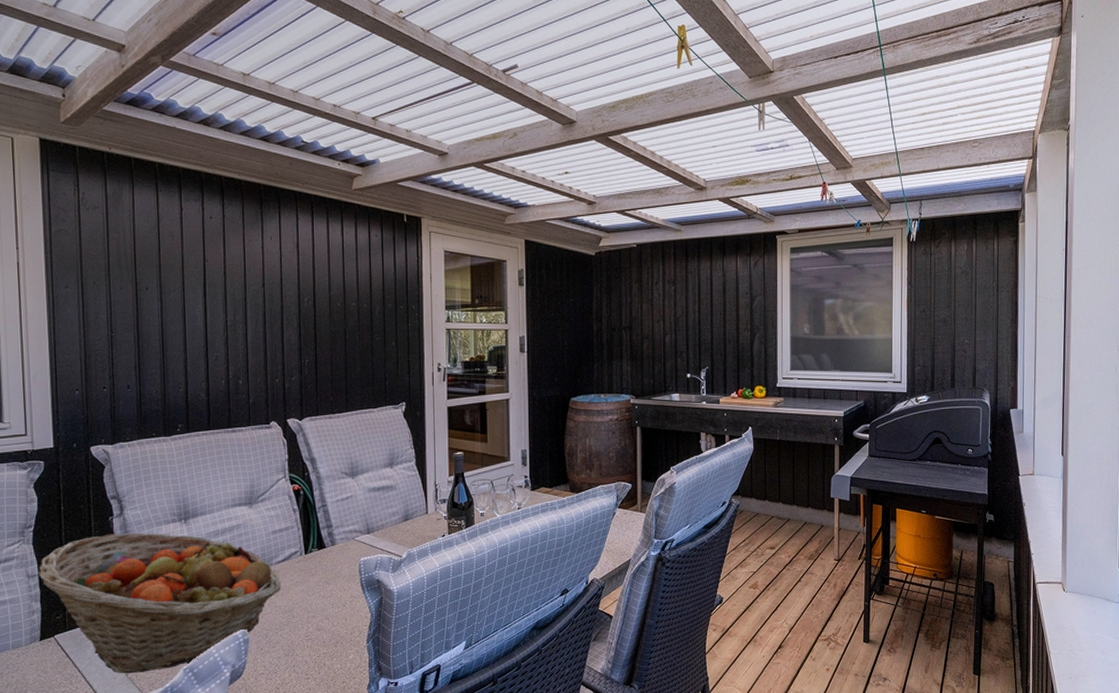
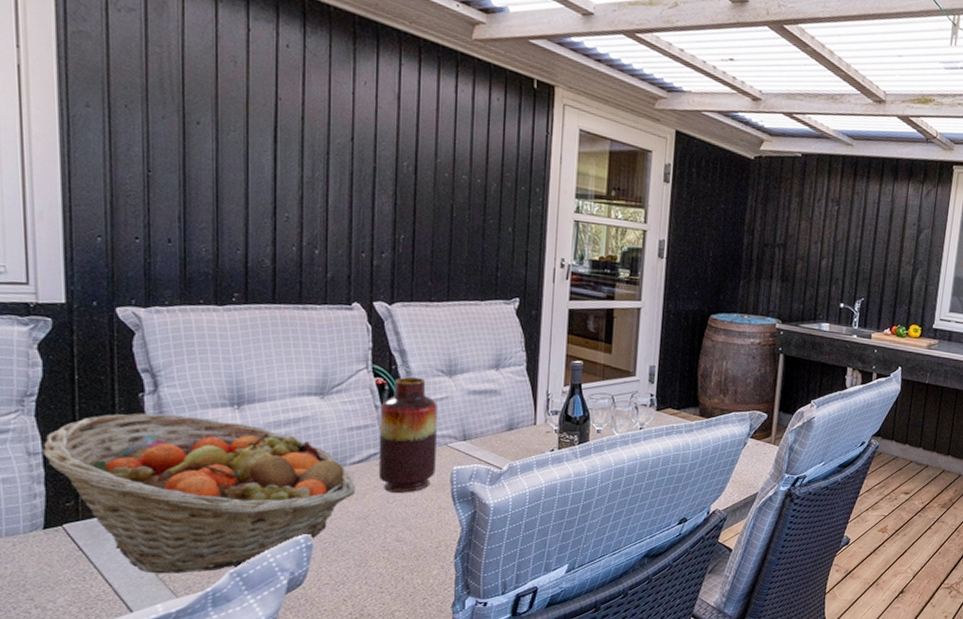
vase: none [297,482,346,586] -> present [378,377,438,493]

